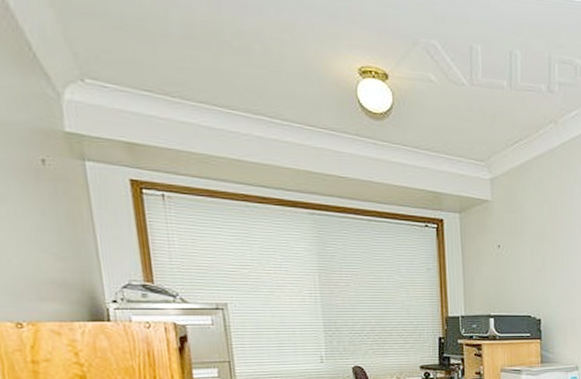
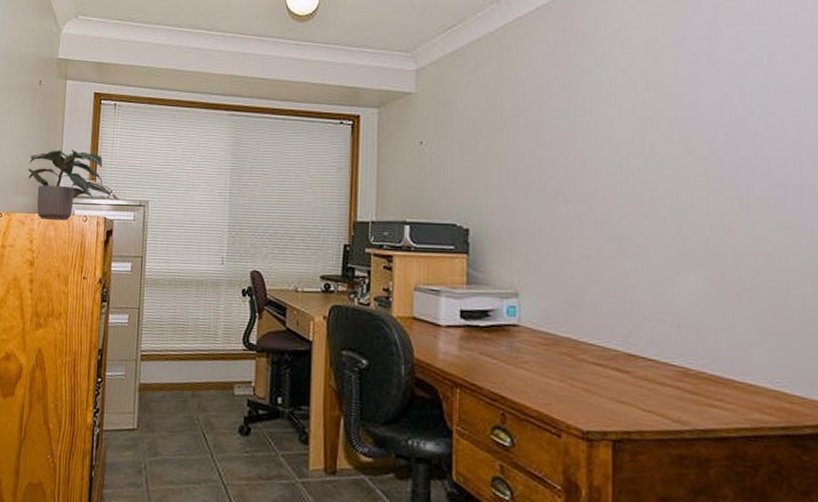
potted plant: none [49,247,163,329] -> present [27,150,103,221]

